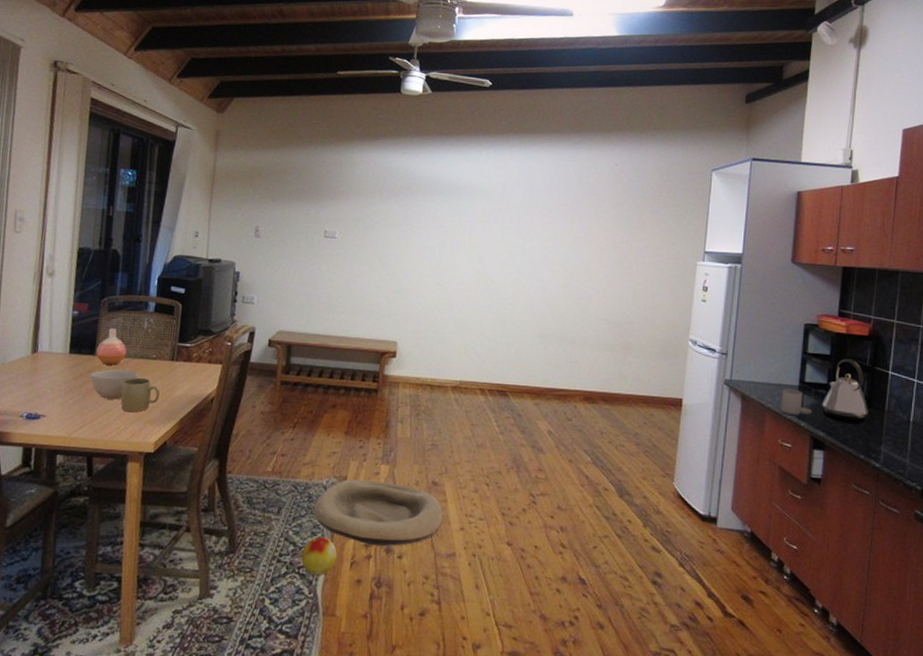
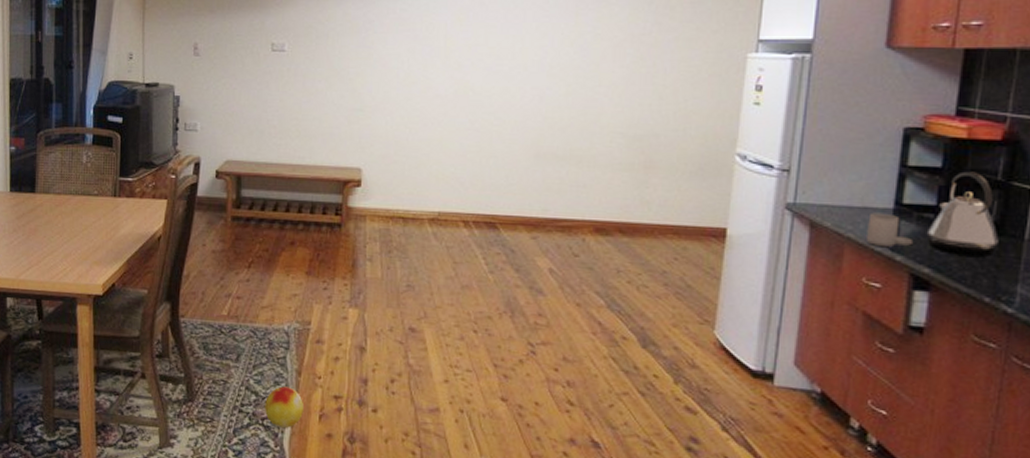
bowl: present [90,369,139,400] -> none [32,207,81,240]
vase: present [96,328,128,365] -> none [37,164,68,203]
mug: present [120,377,160,412] -> none [64,215,104,253]
dog bed: present [314,480,443,547] -> none [276,325,423,399]

